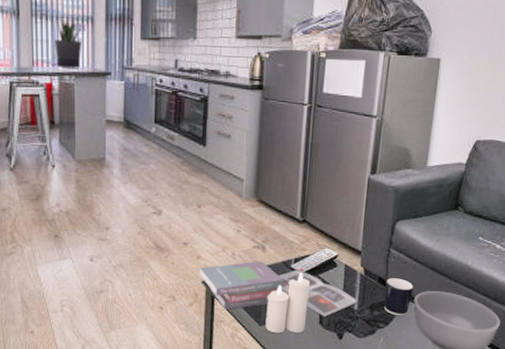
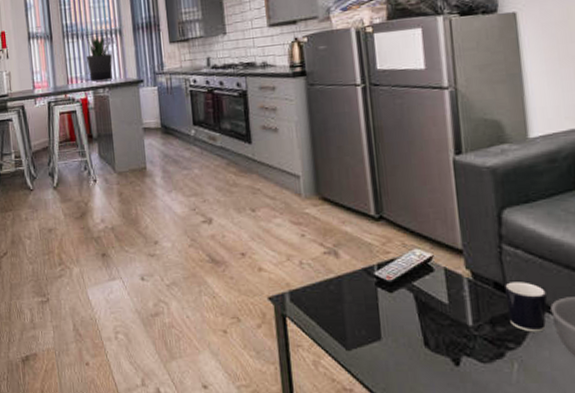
books: present [199,260,284,310] -> none [263,269,369,331]
candle: present [265,273,311,334] -> none [350,281,407,360]
magazine: present [278,270,357,317] -> none [360,278,471,337]

